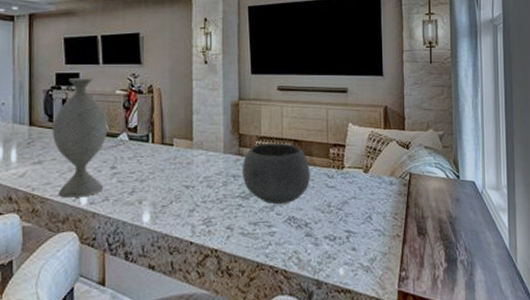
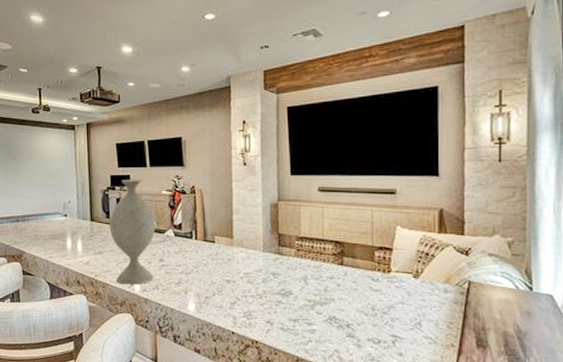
bowl: present [242,142,310,205] -> none [281,243,353,304]

